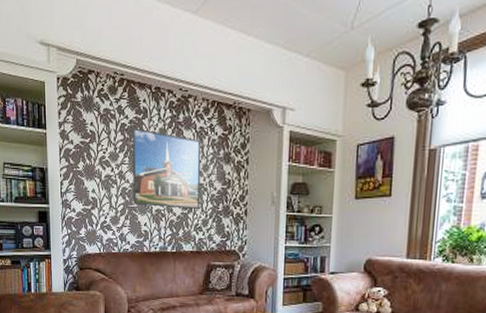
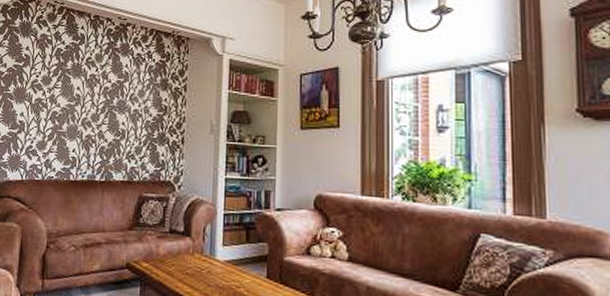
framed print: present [132,128,201,209] -> none [63,53,138,136]

